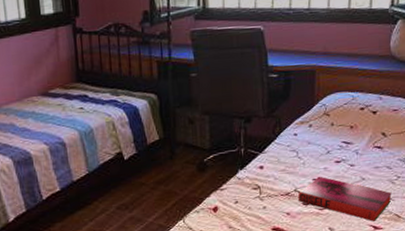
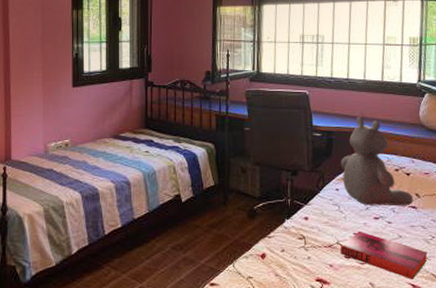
teddy bear: none [299,51,379,150] -> present [340,116,414,206]

